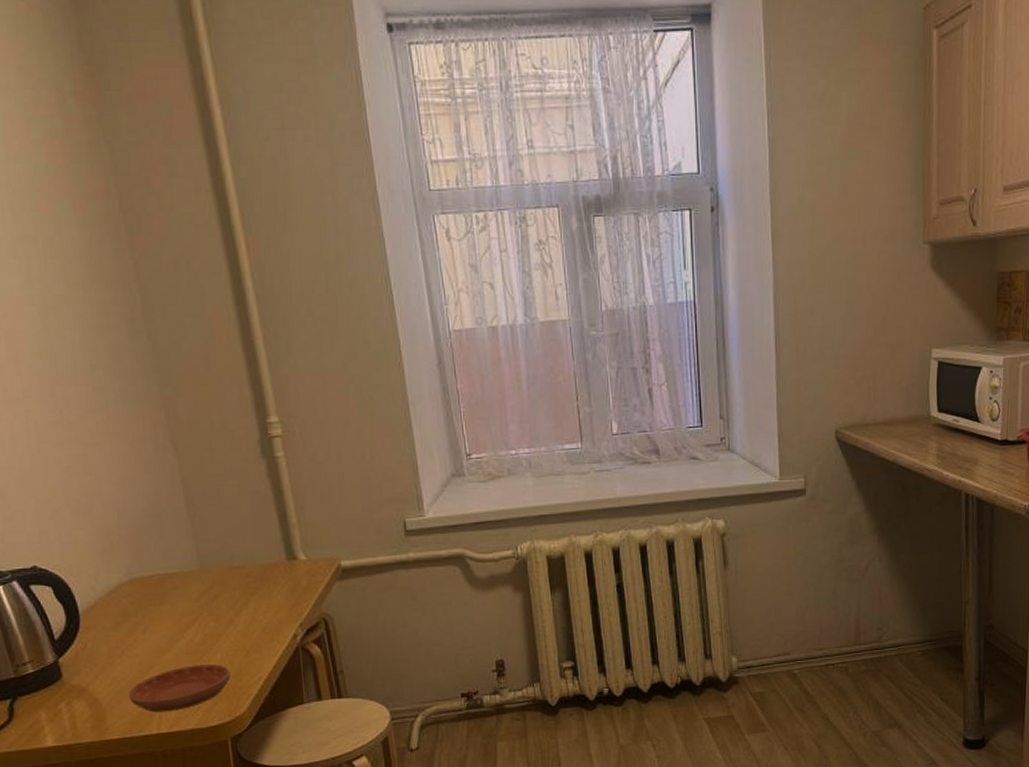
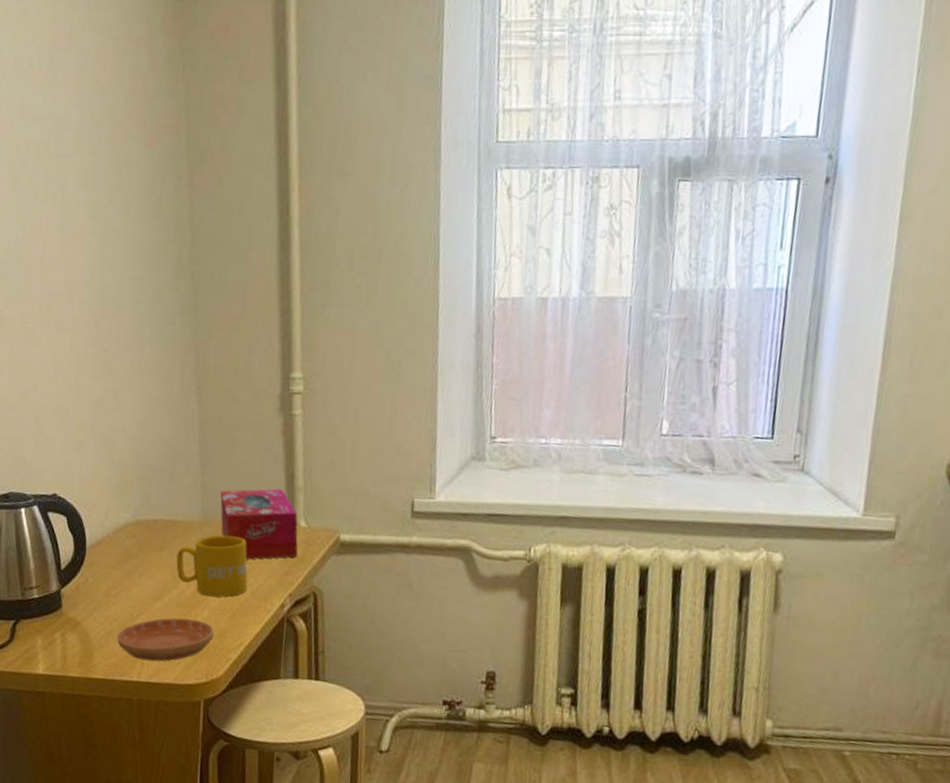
mug: none [178,579,258,640] -> present [176,535,248,597]
tissue box: none [213,528,303,599] -> present [220,488,298,560]

